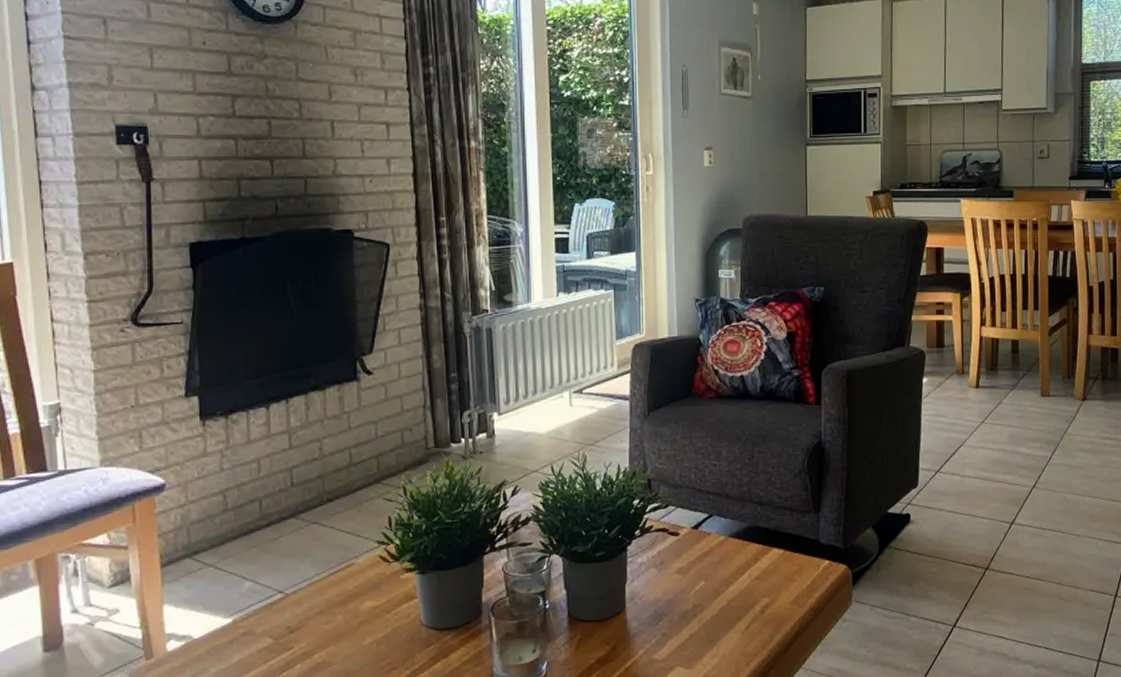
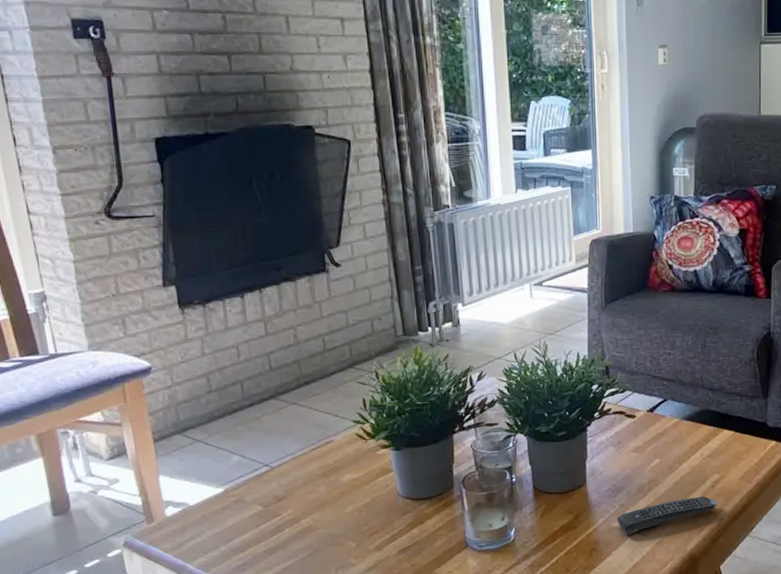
remote control: none [658,622,767,668] -> present [617,496,717,535]

